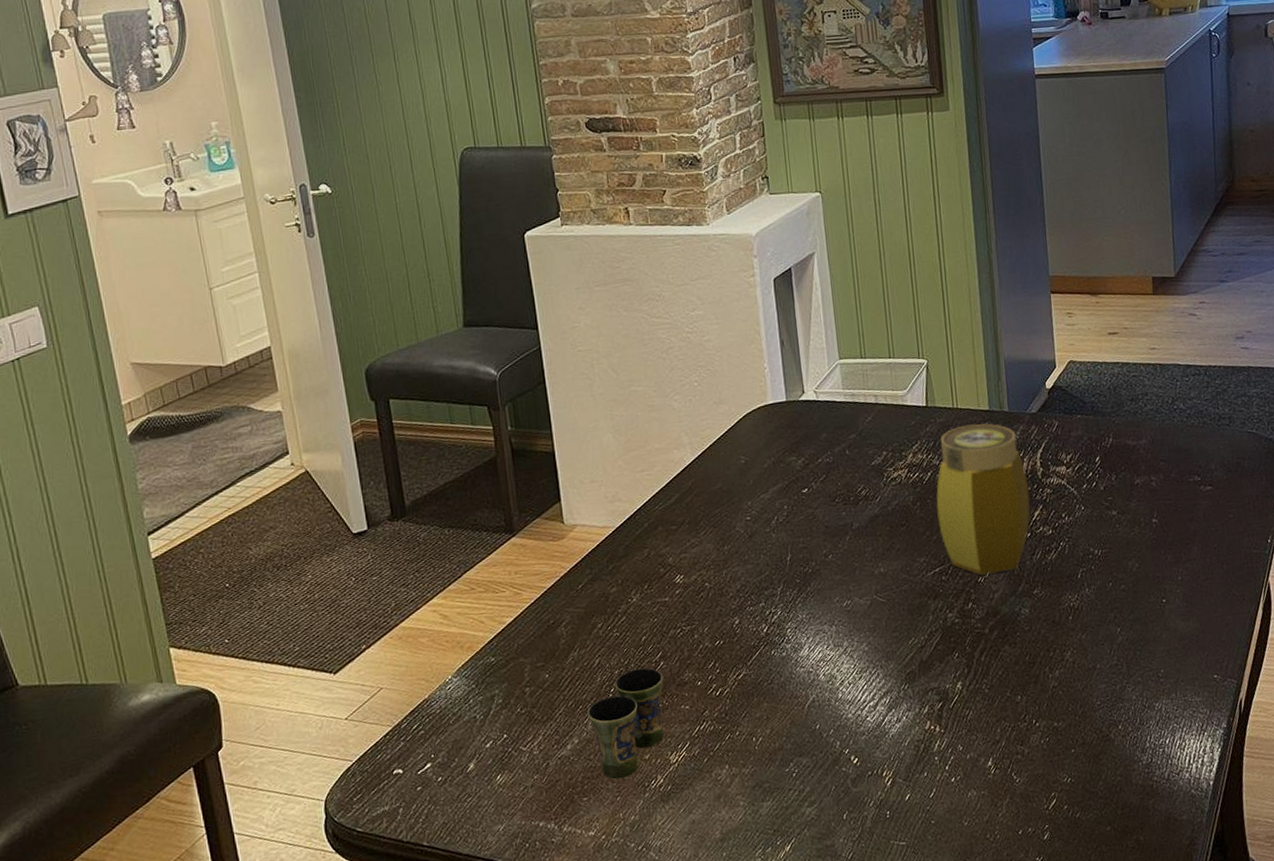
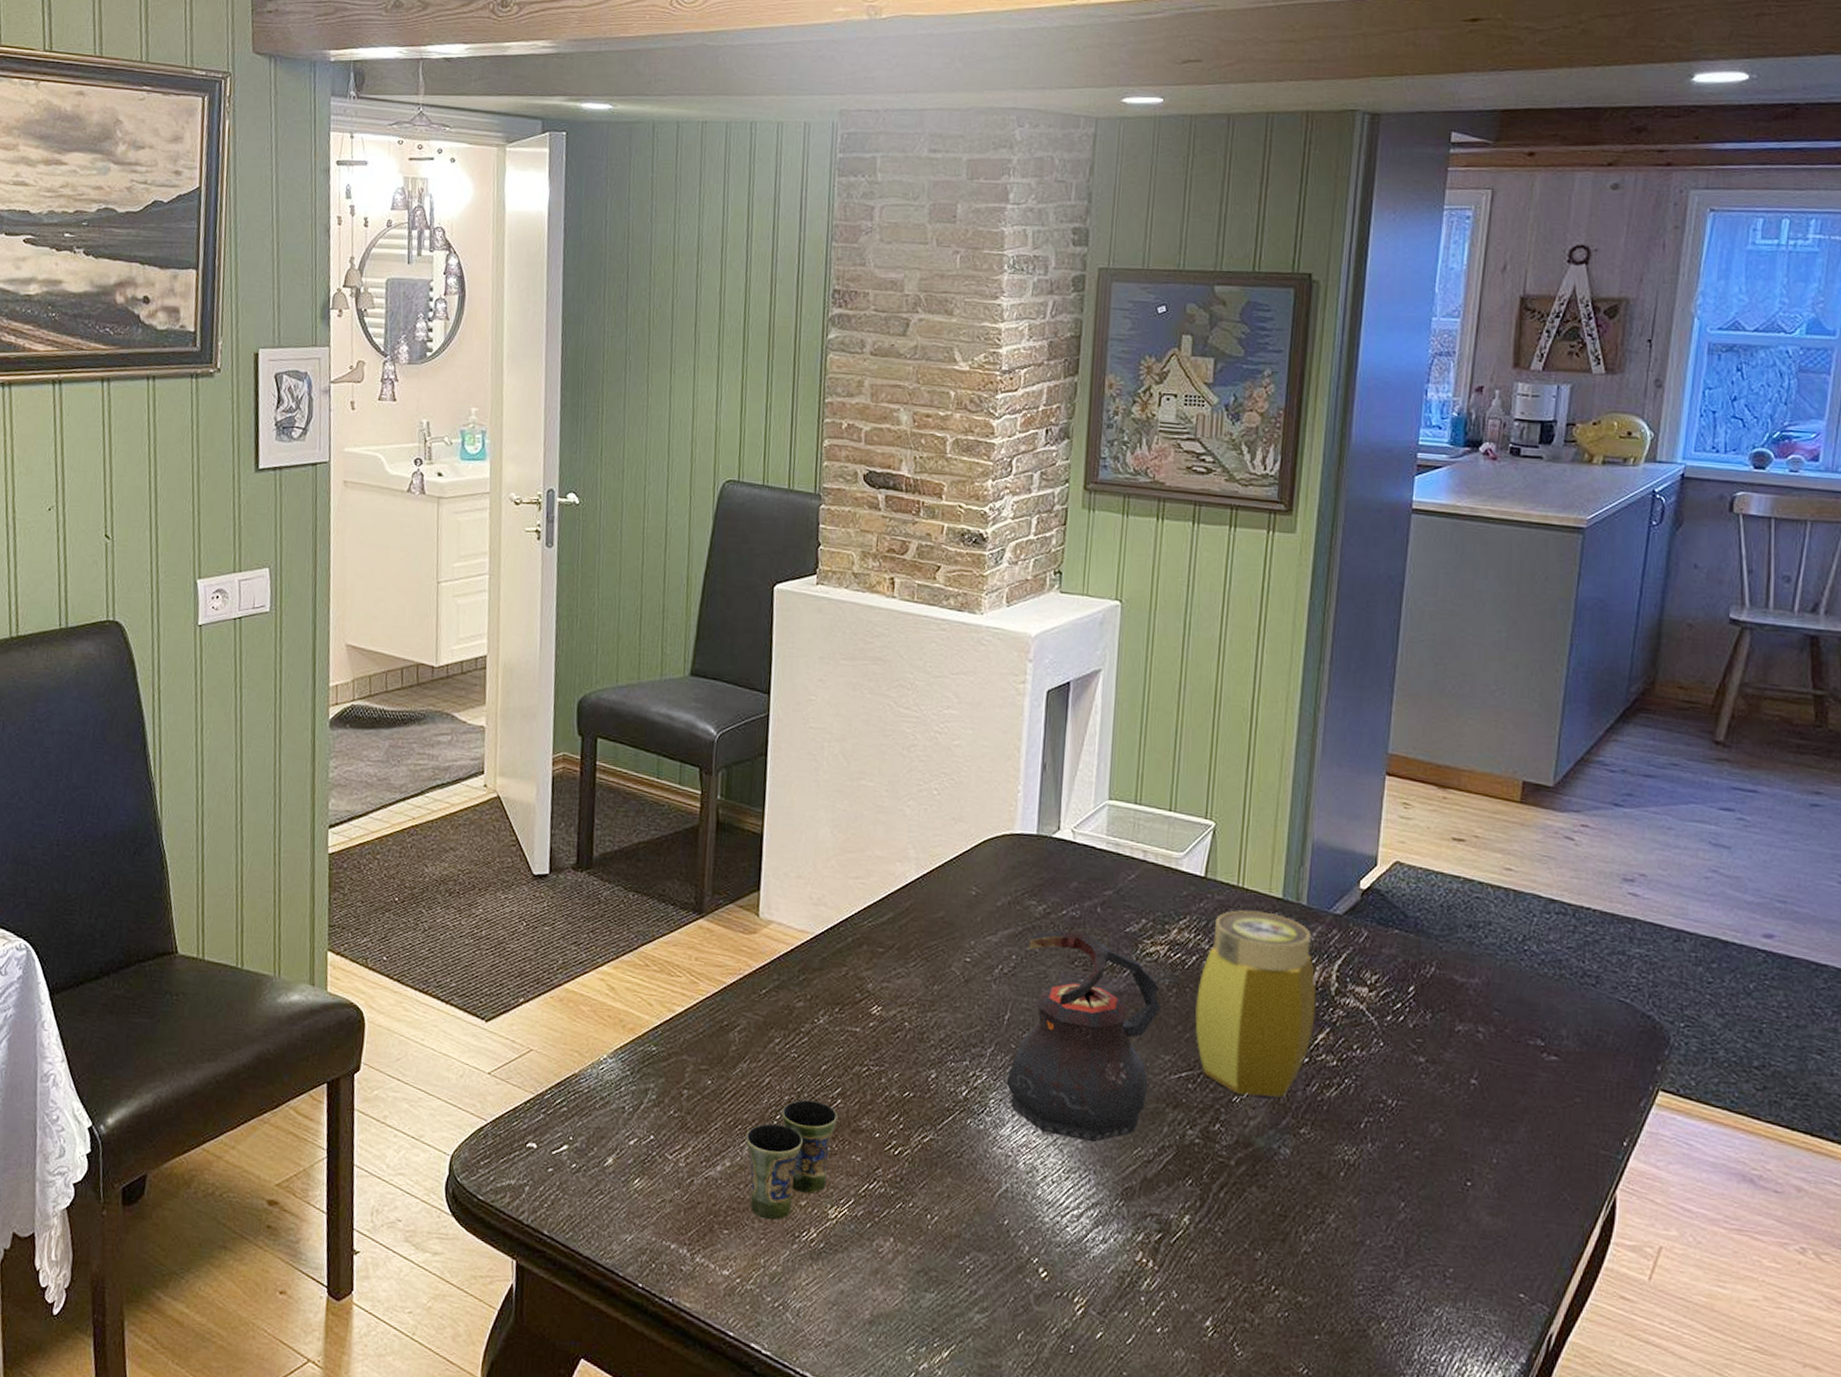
teapot: none [795,473,912,646] -> present [1006,929,1160,1143]

